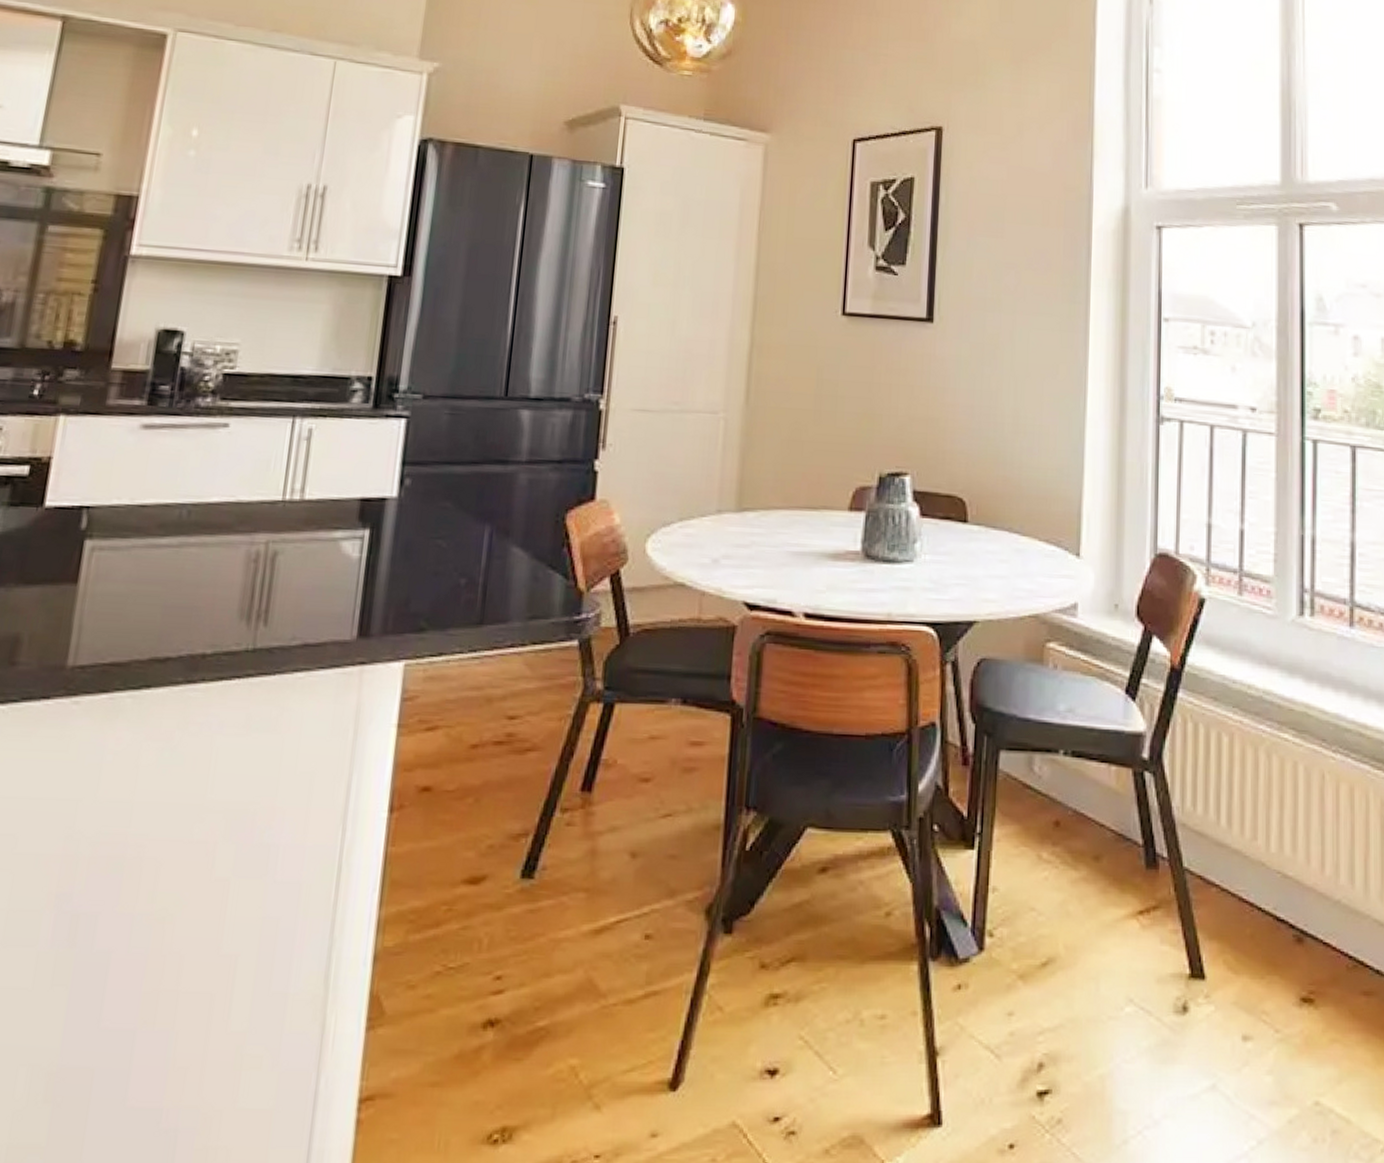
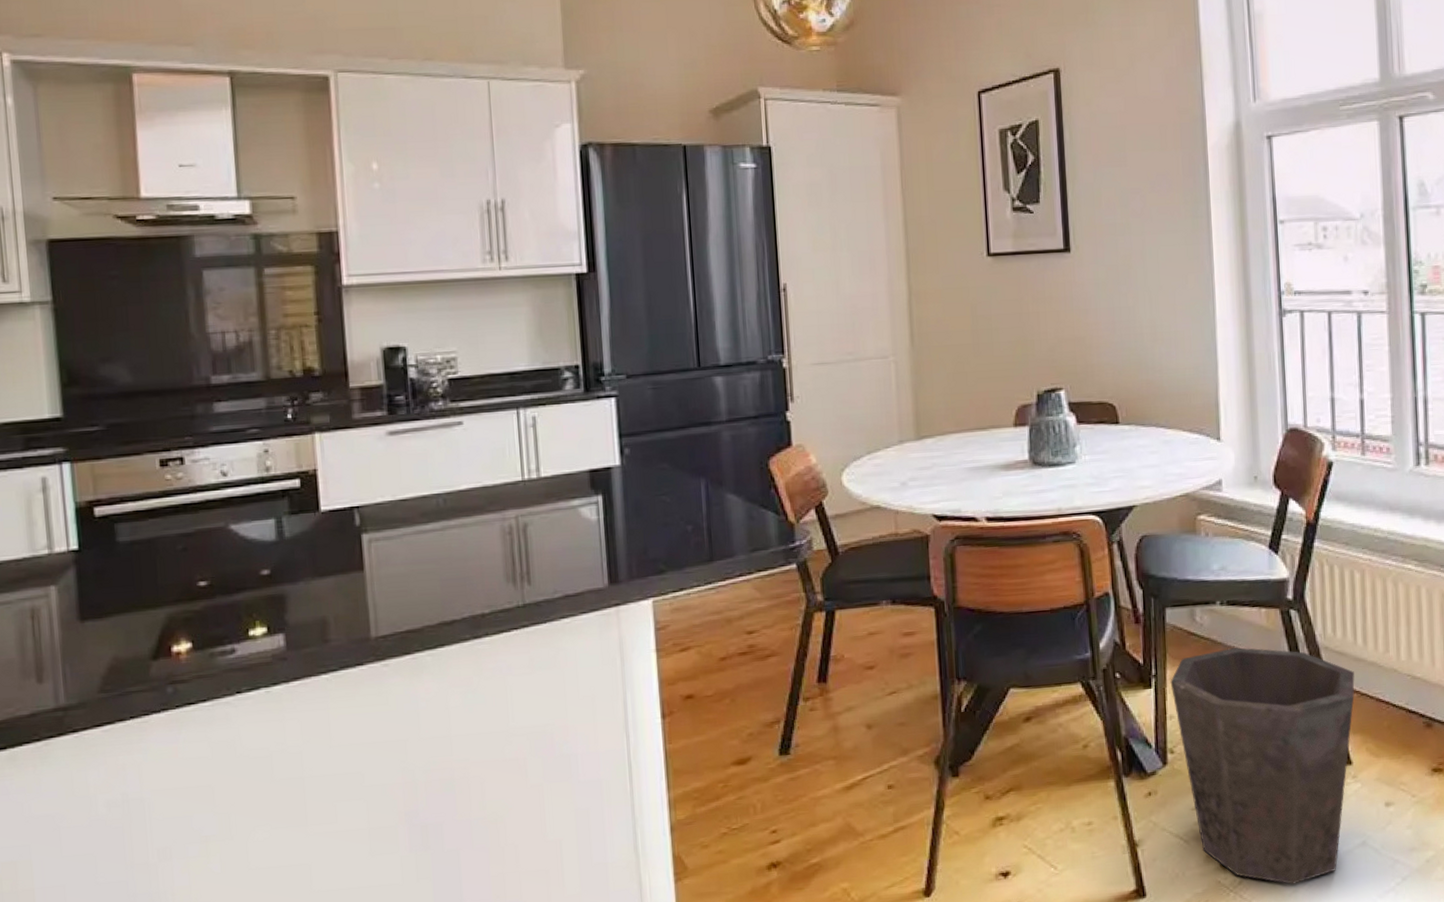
waste bin: none [997,810,1215,1132] -> present [1170,646,1355,885]

